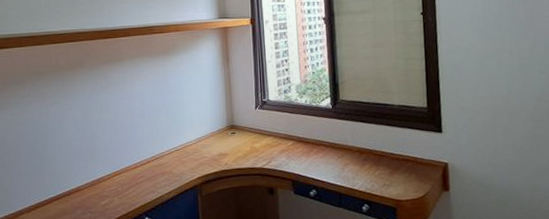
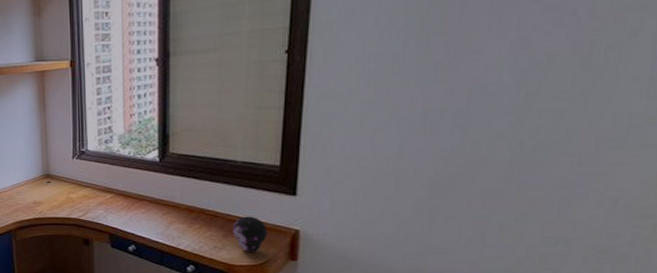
decorative orb: none [396,153,424,187] -> present [233,216,268,252]

